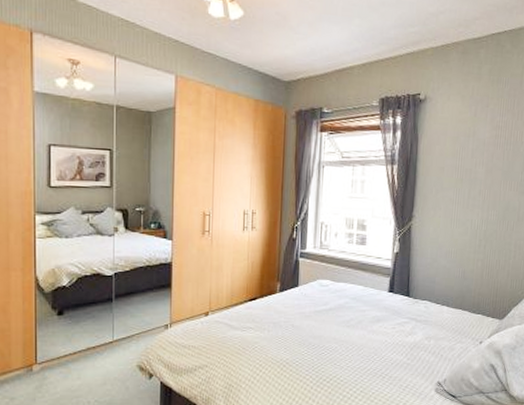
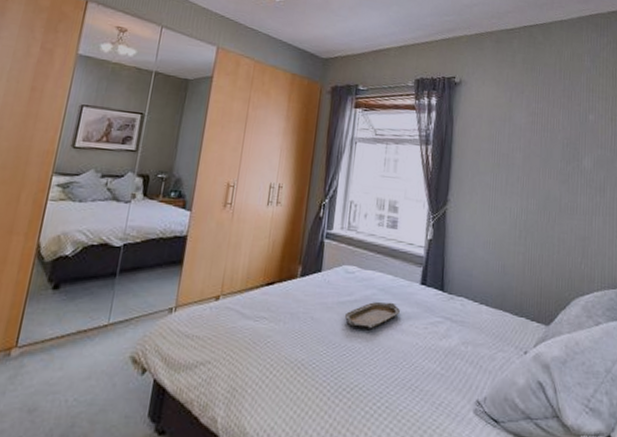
serving tray: none [321,308,370,332] -> present [344,302,400,329]

